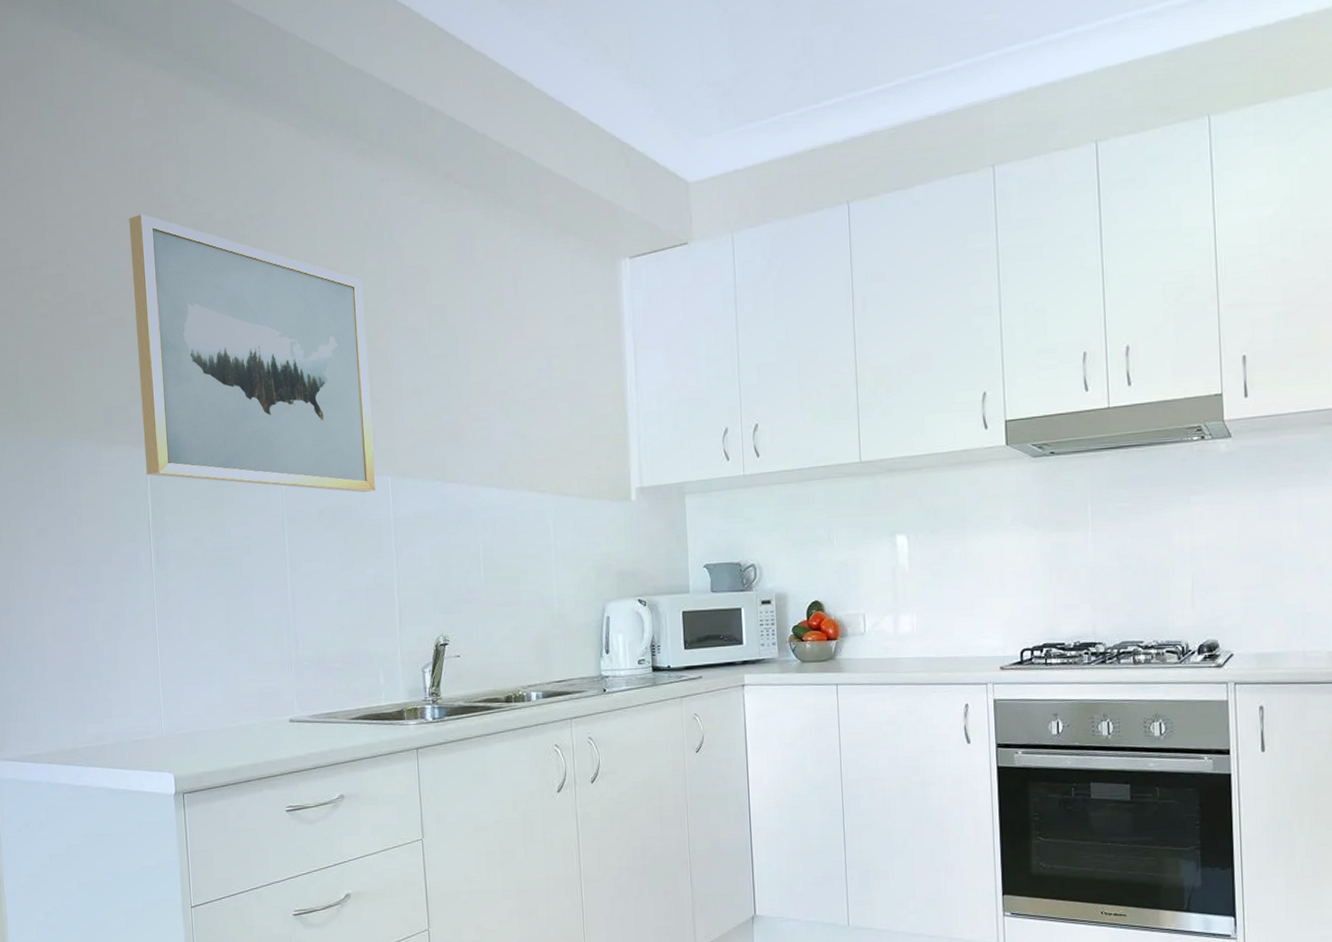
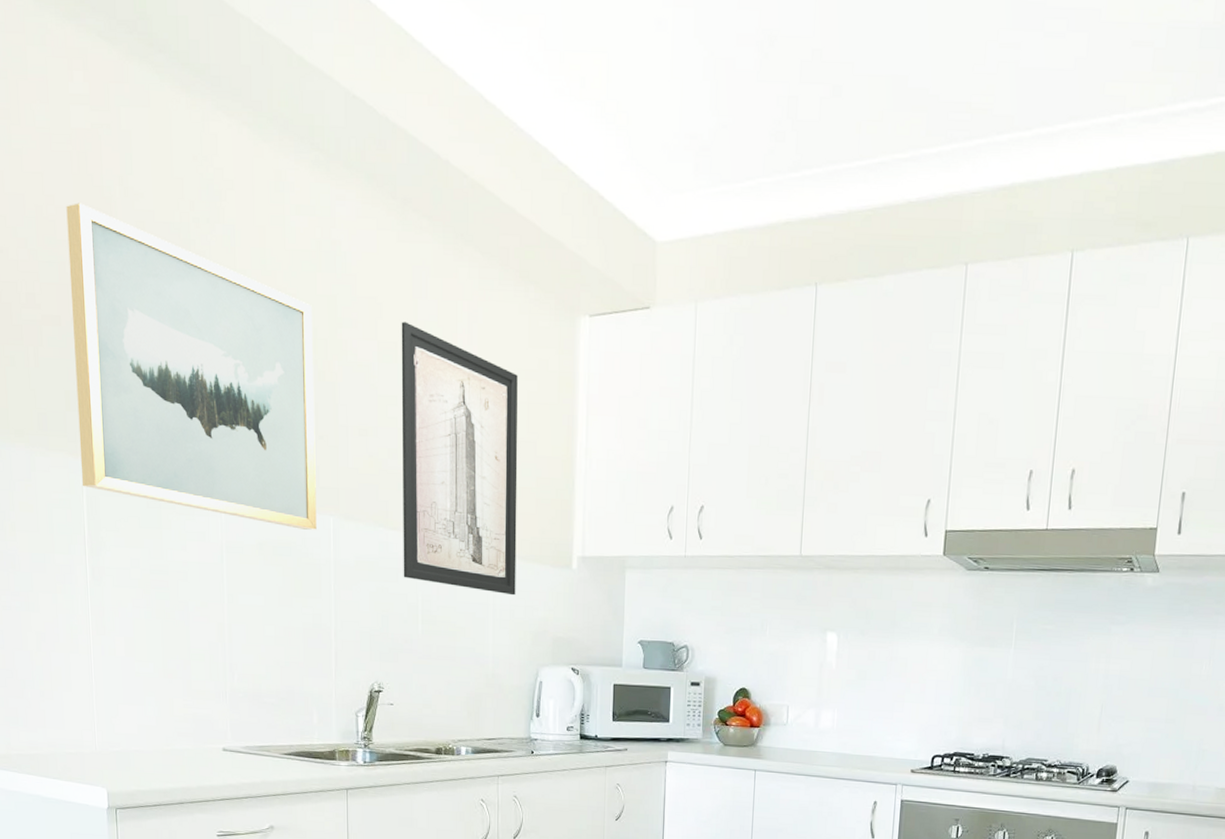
wall art: none [448,284,577,534] -> present [401,321,518,596]

